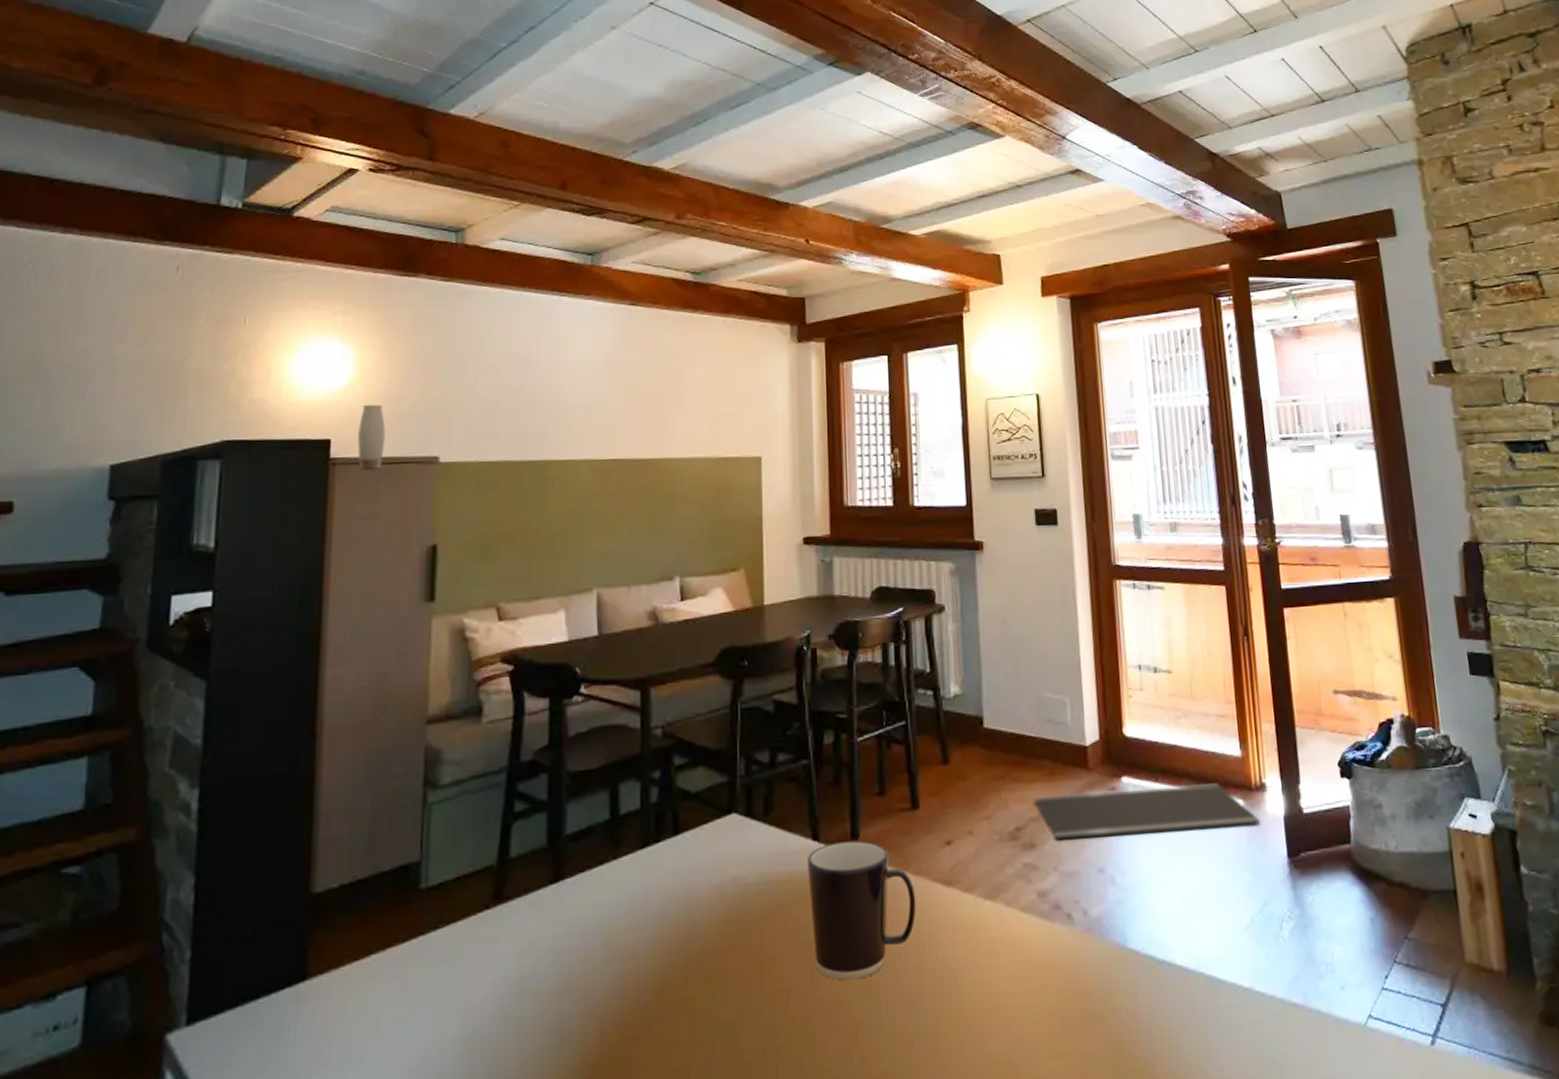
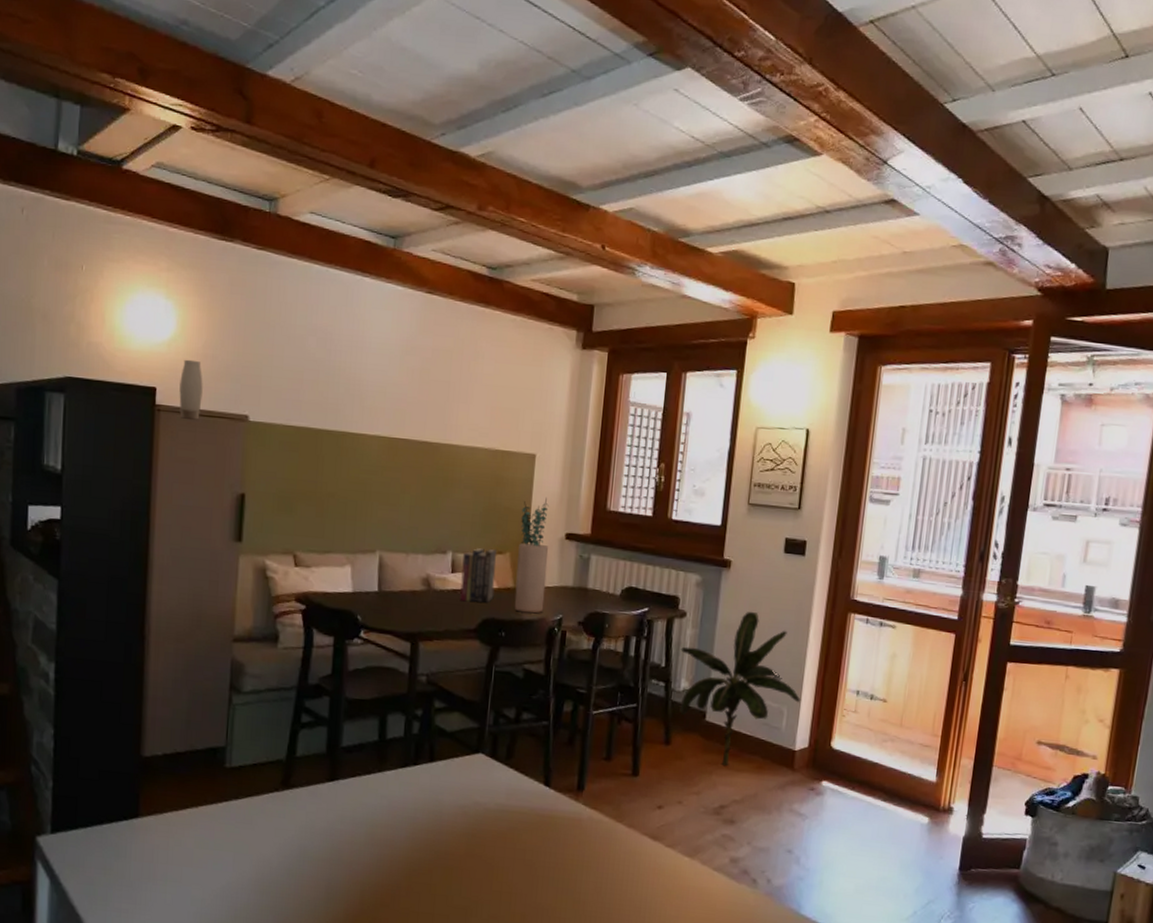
books: none [692,566,731,634] -> present [460,548,497,604]
vase: none [753,502,788,635] -> present [514,498,549,614]
mug: present [807,840,917,981] -> none [536,790,626,896]
plant: none [944,595,1082,778] -> present [679,612,801,765]
door mat: present [1034,783,1260,842] -> none [740,783,940,841]

